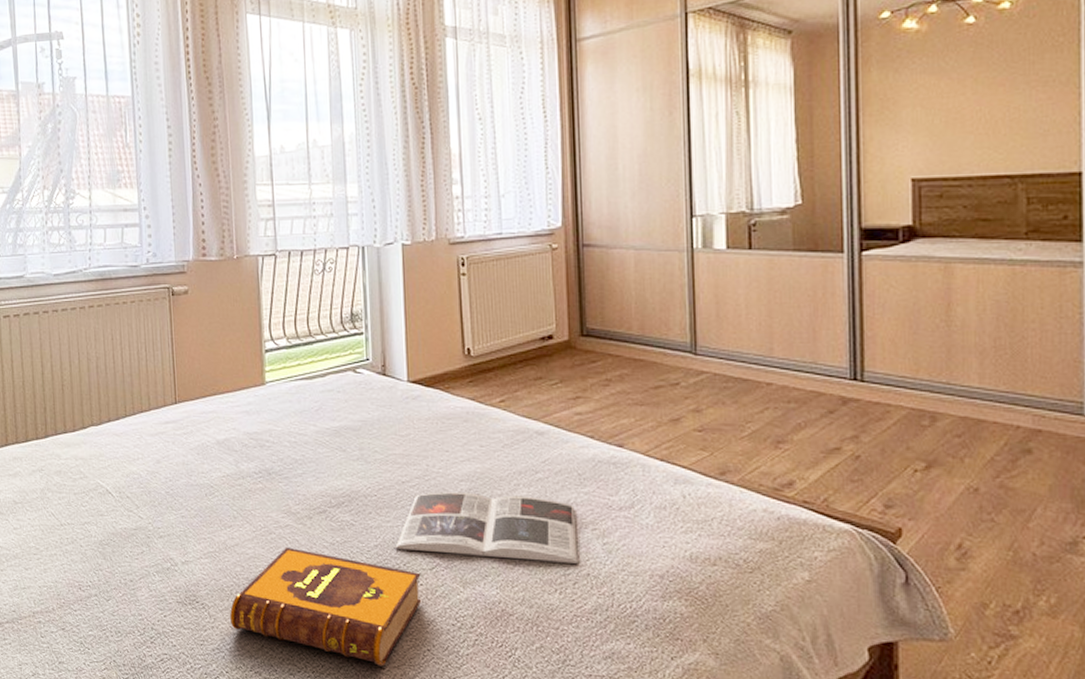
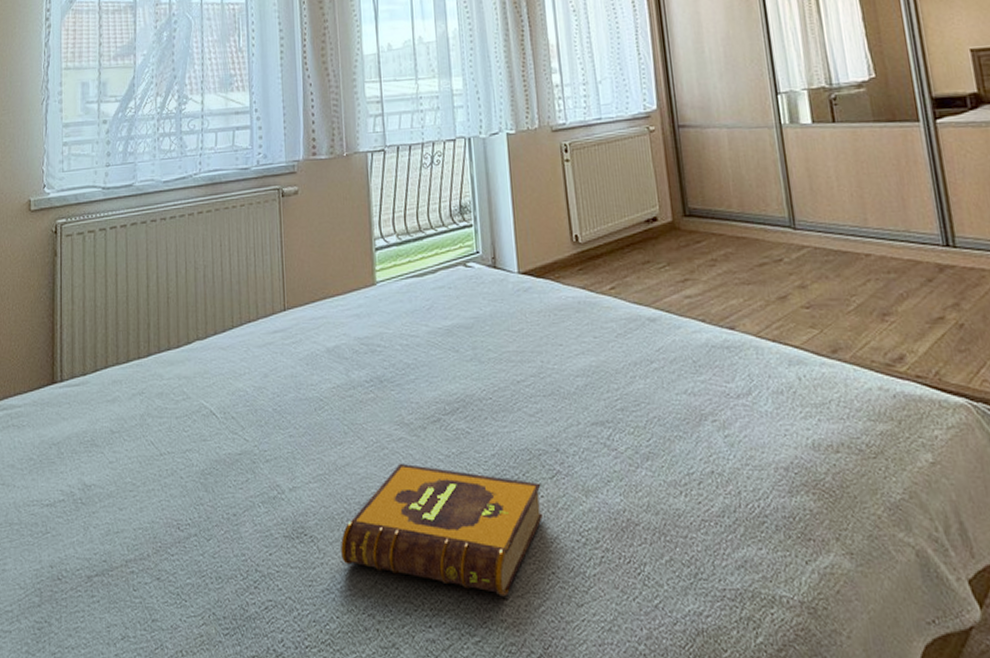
magazine: present [395,492,578,564] -> none [513,388,701,461]

